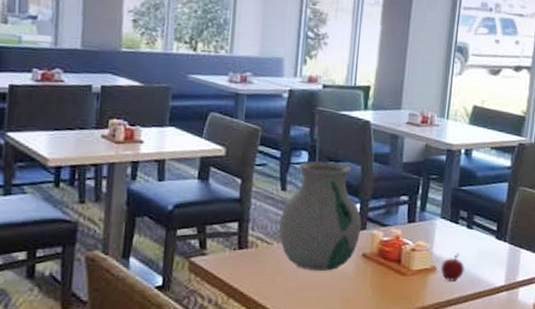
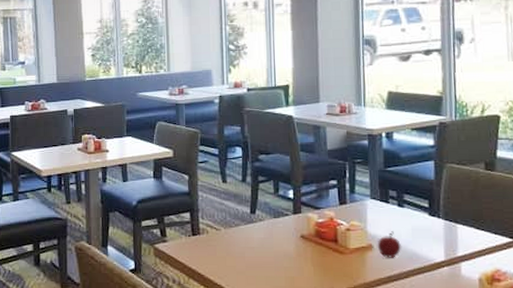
vase: present [279,160,362,272] -> none [224,154,297,253]

